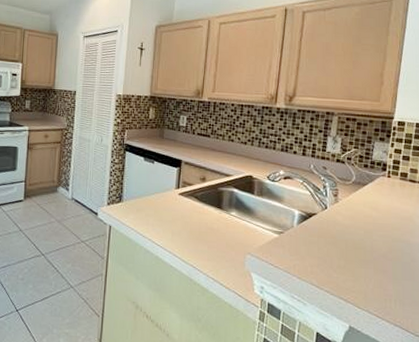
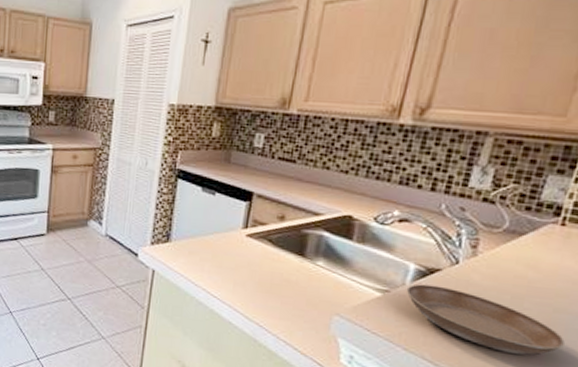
saucer: none [294,225,404,276] -> present [406,284,566,355]

